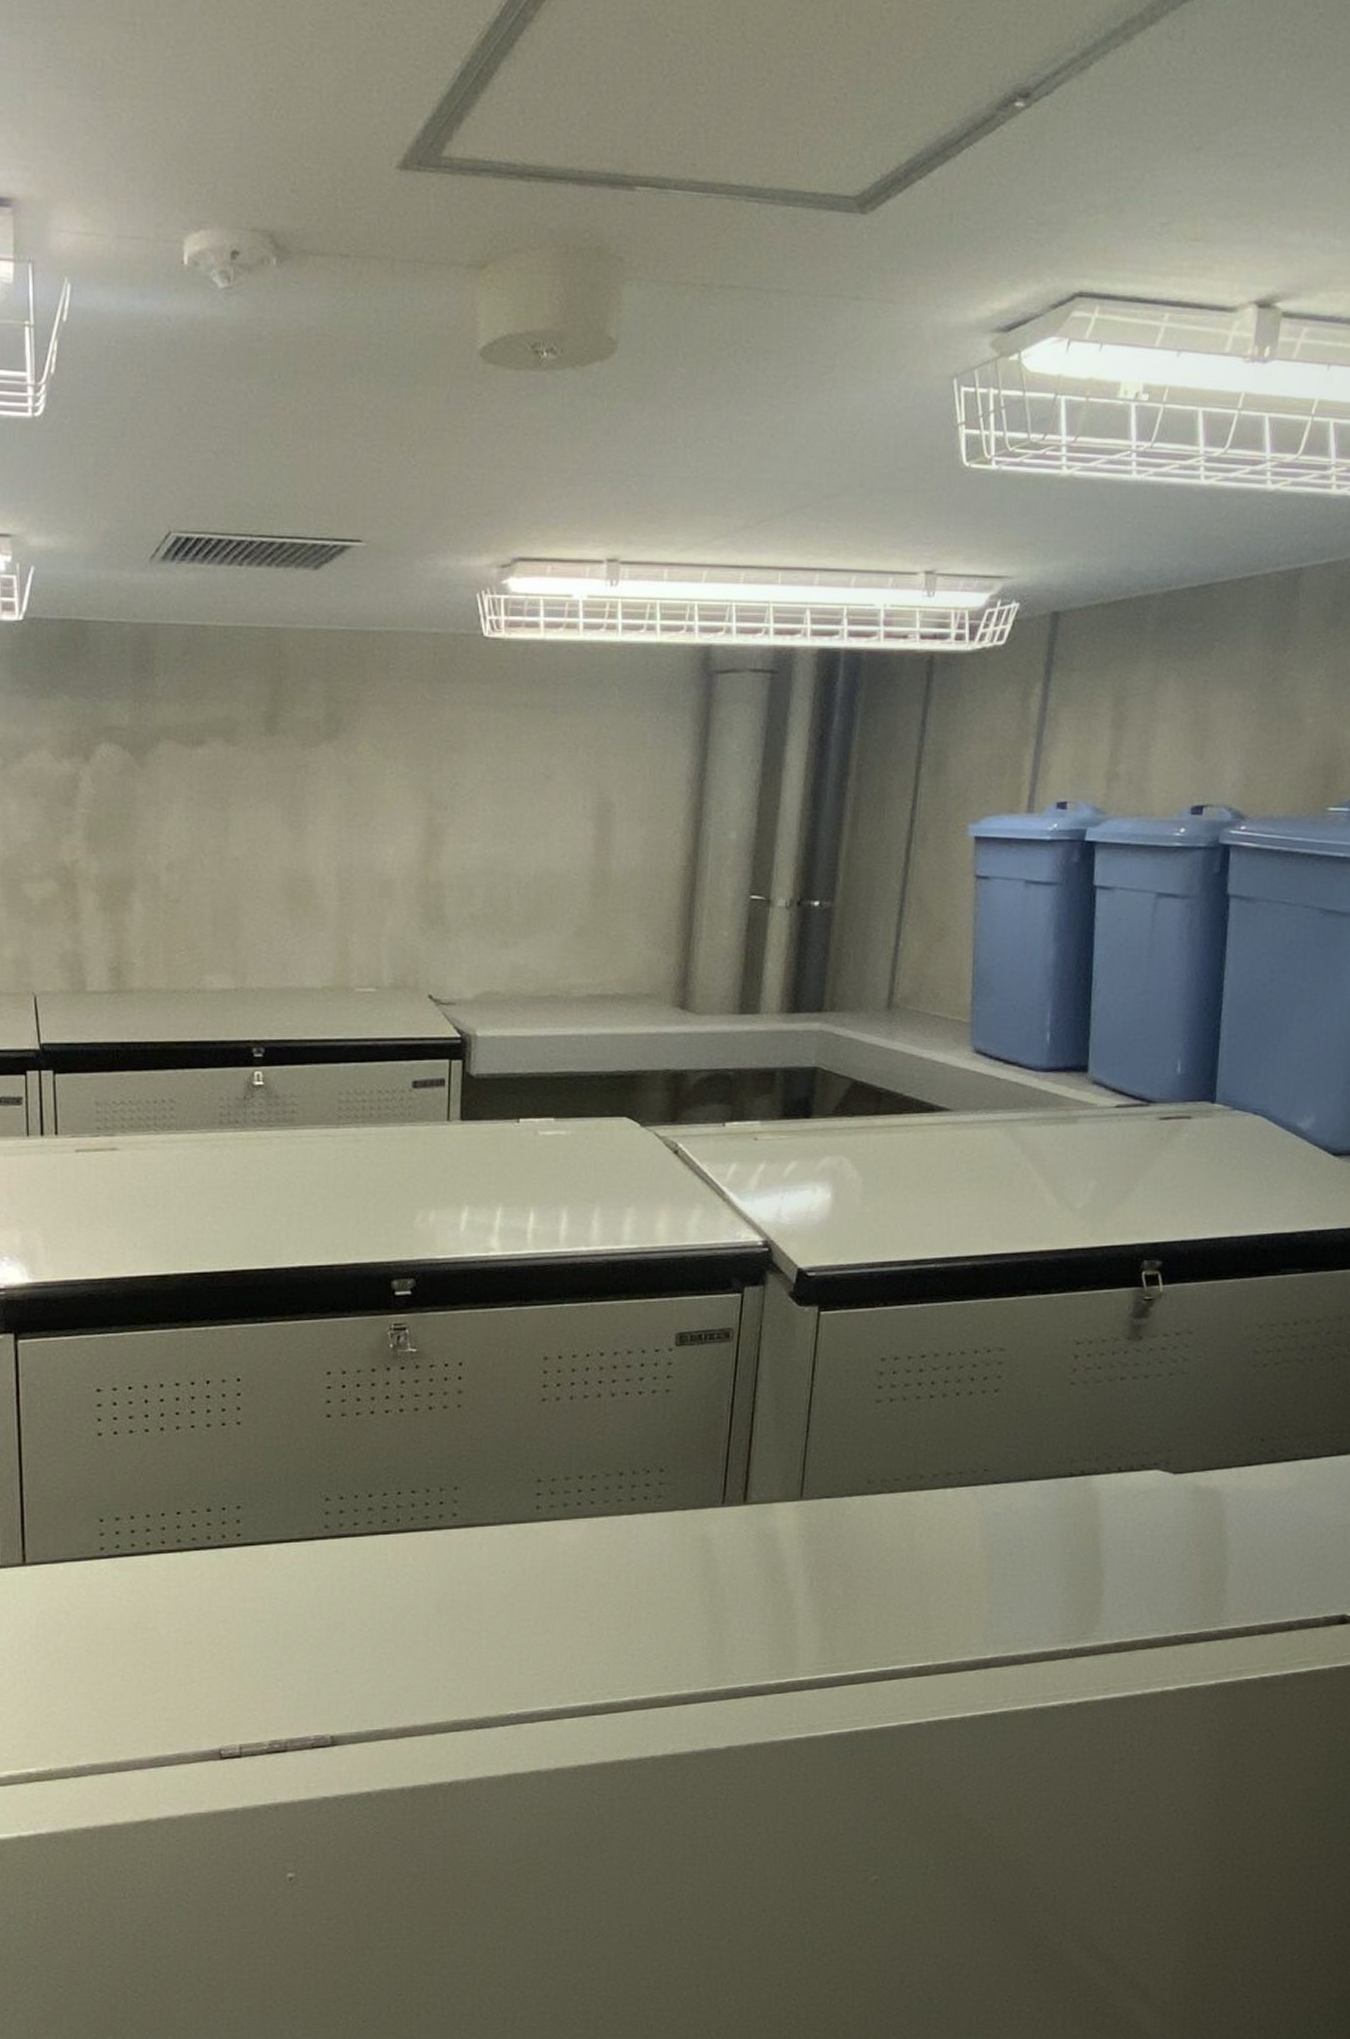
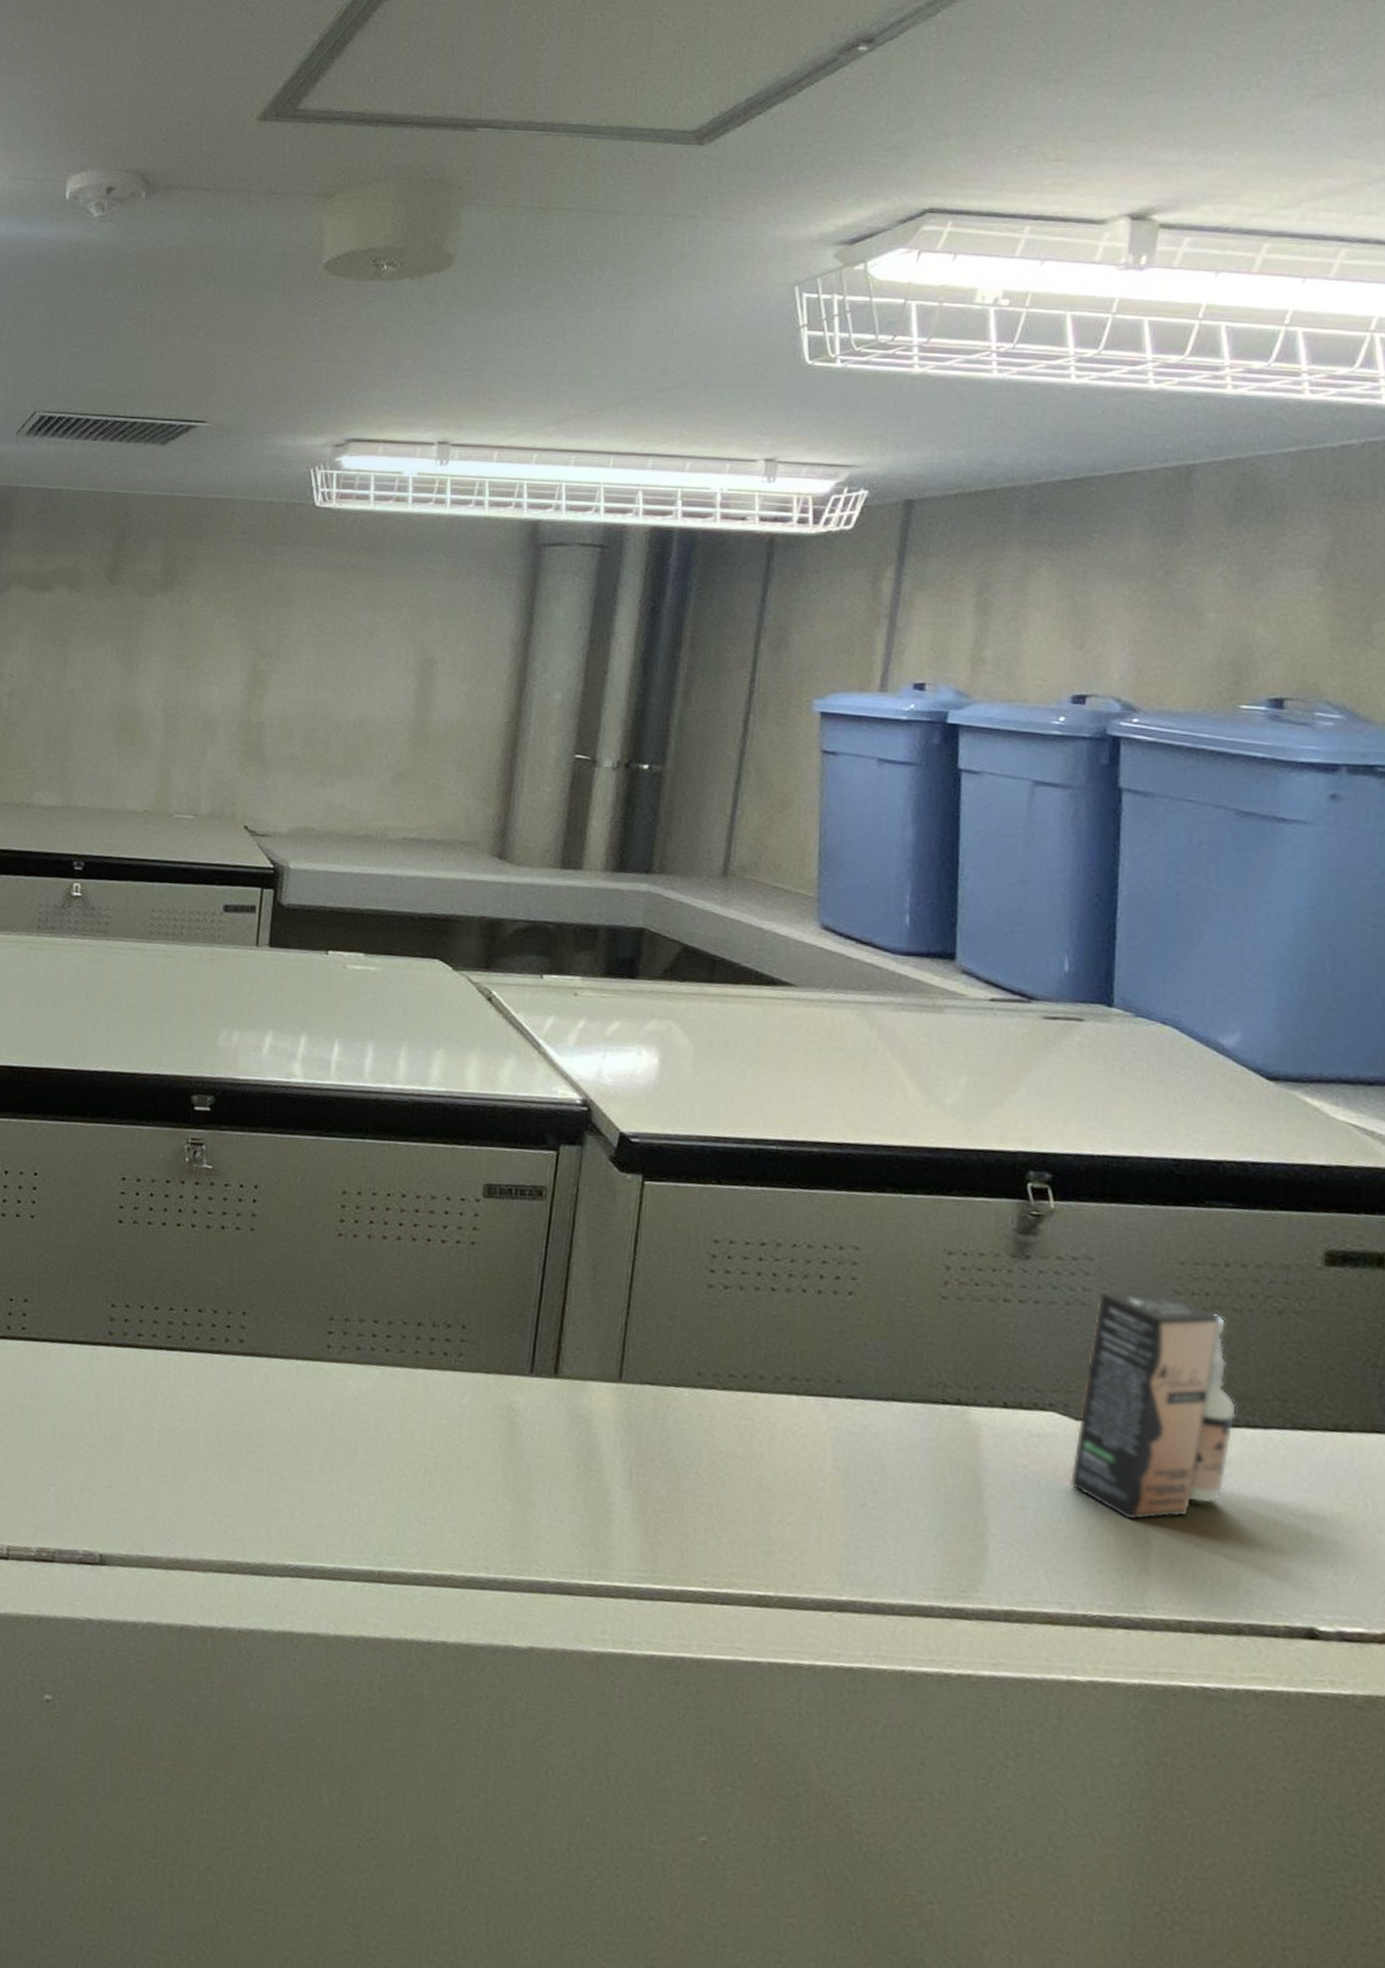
spray bottle: none [1168,1353,1297,1551] -> present [1070,1290,1236,1521]

